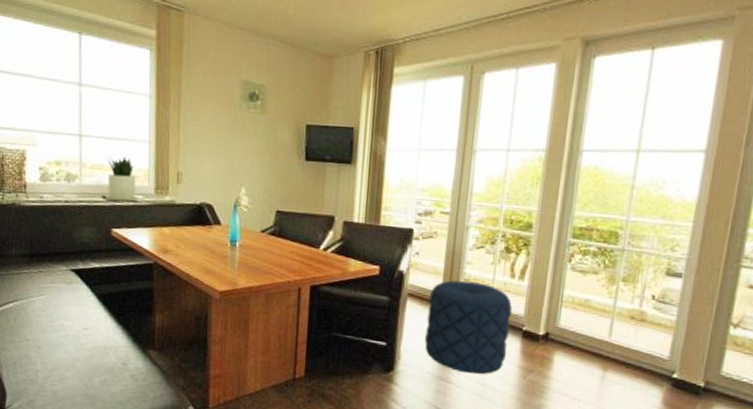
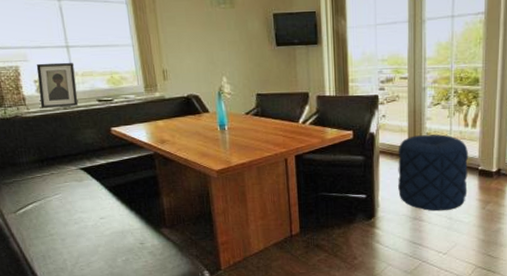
picture frame: none [41,149,84,200] -> present [36,63,79,109]
planter: present [105,156,139,202] -> none [95,61,131,104]

